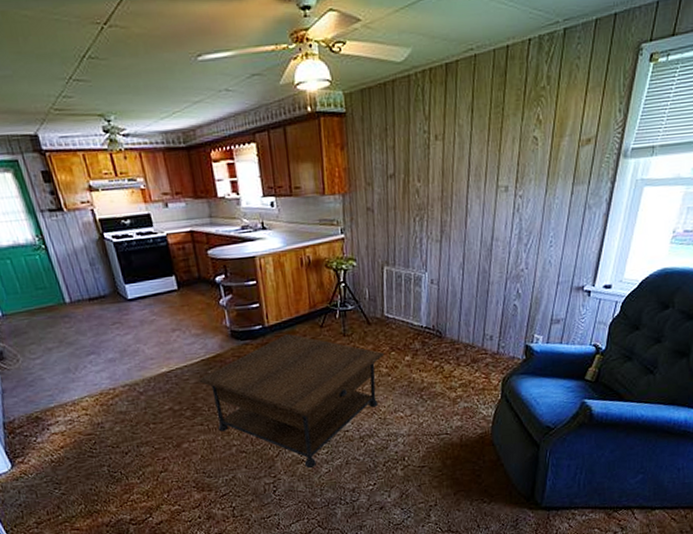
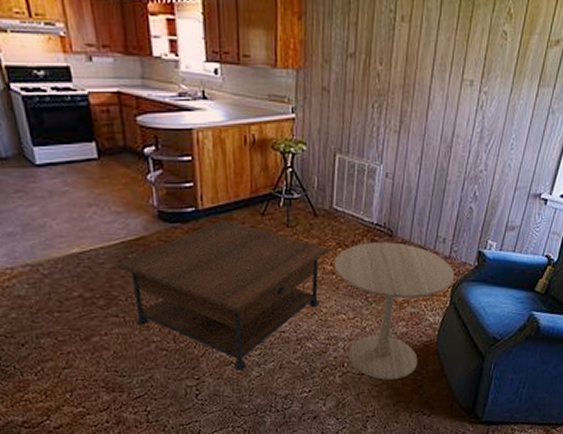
side table: none [389,343,503,472] -> present [334,242,454,381]

